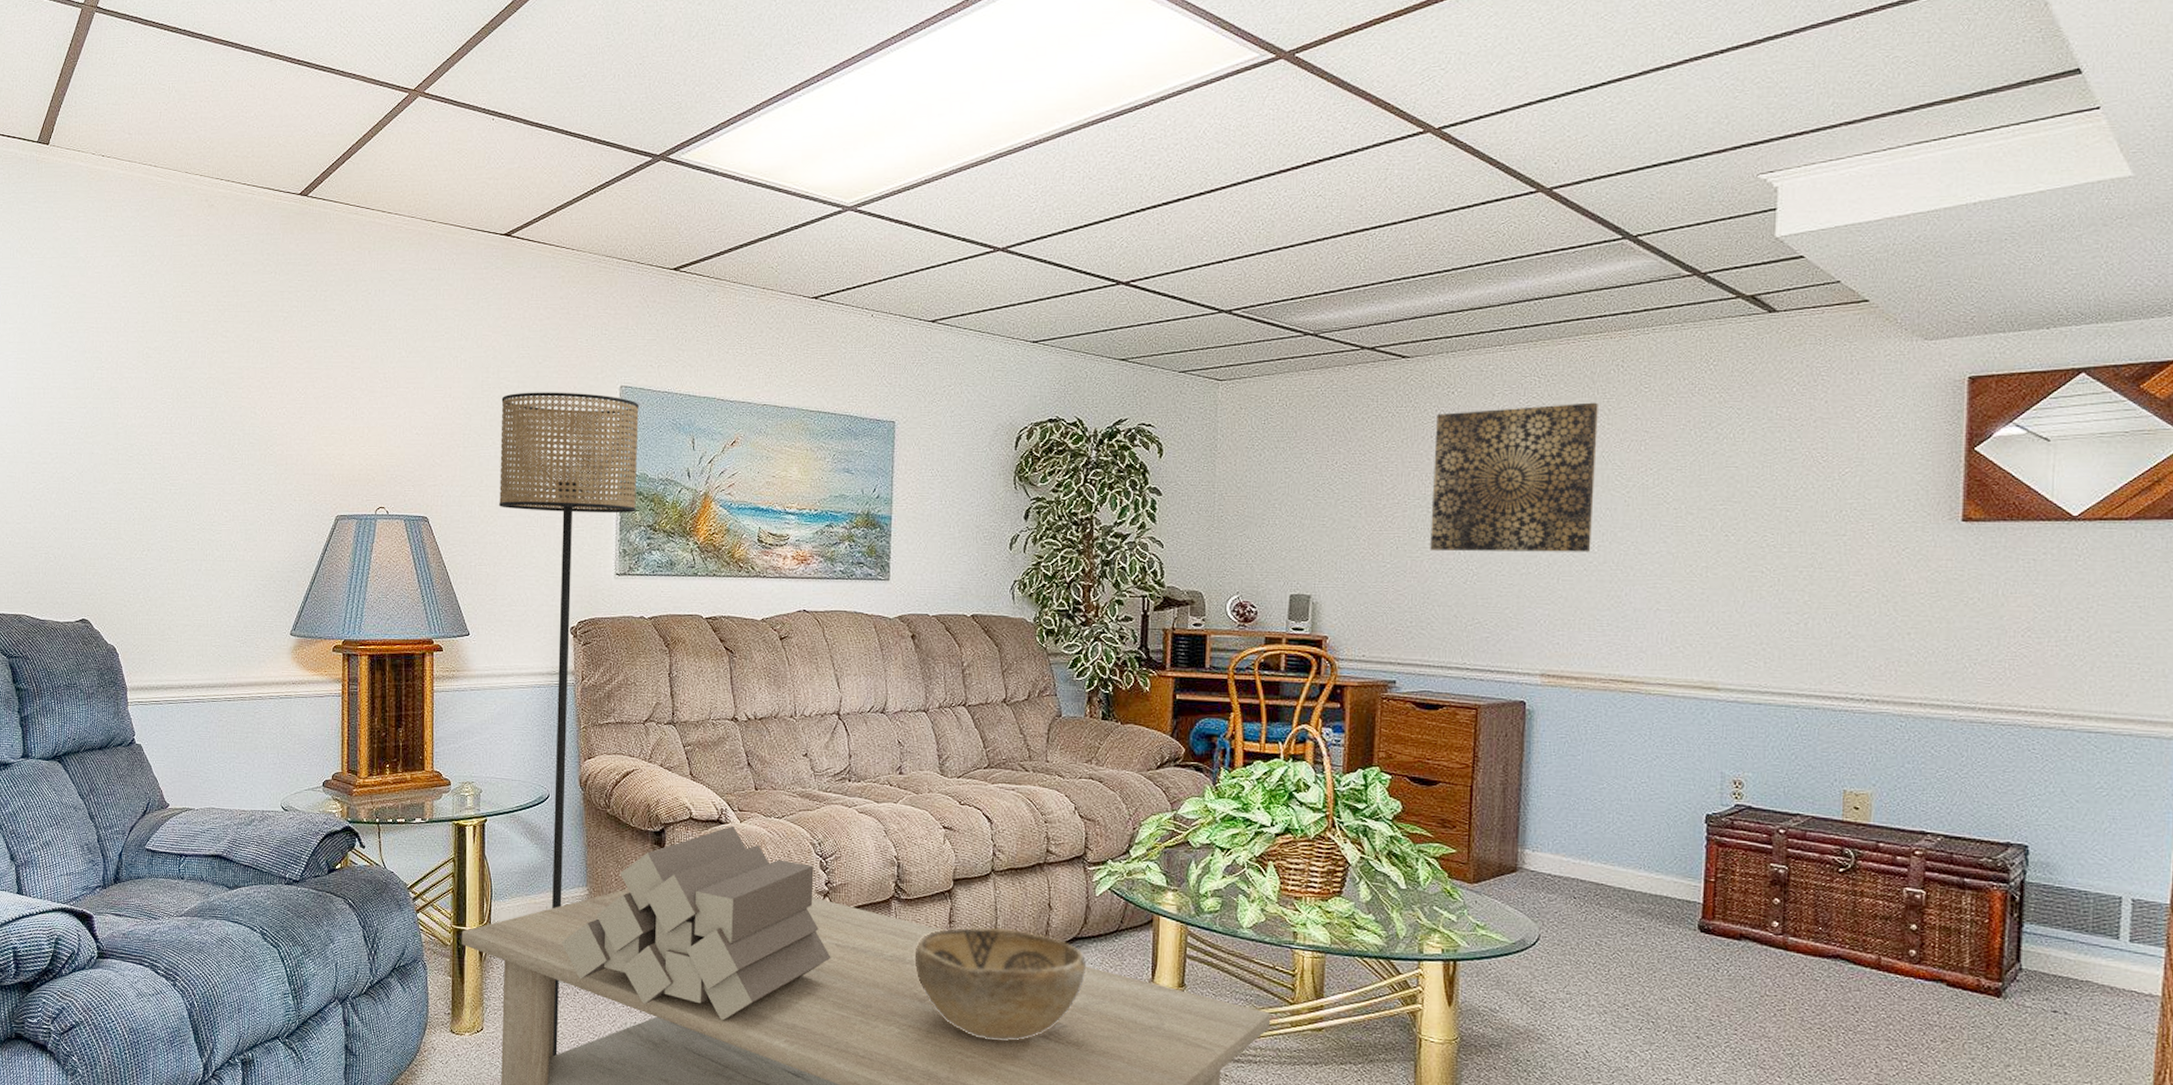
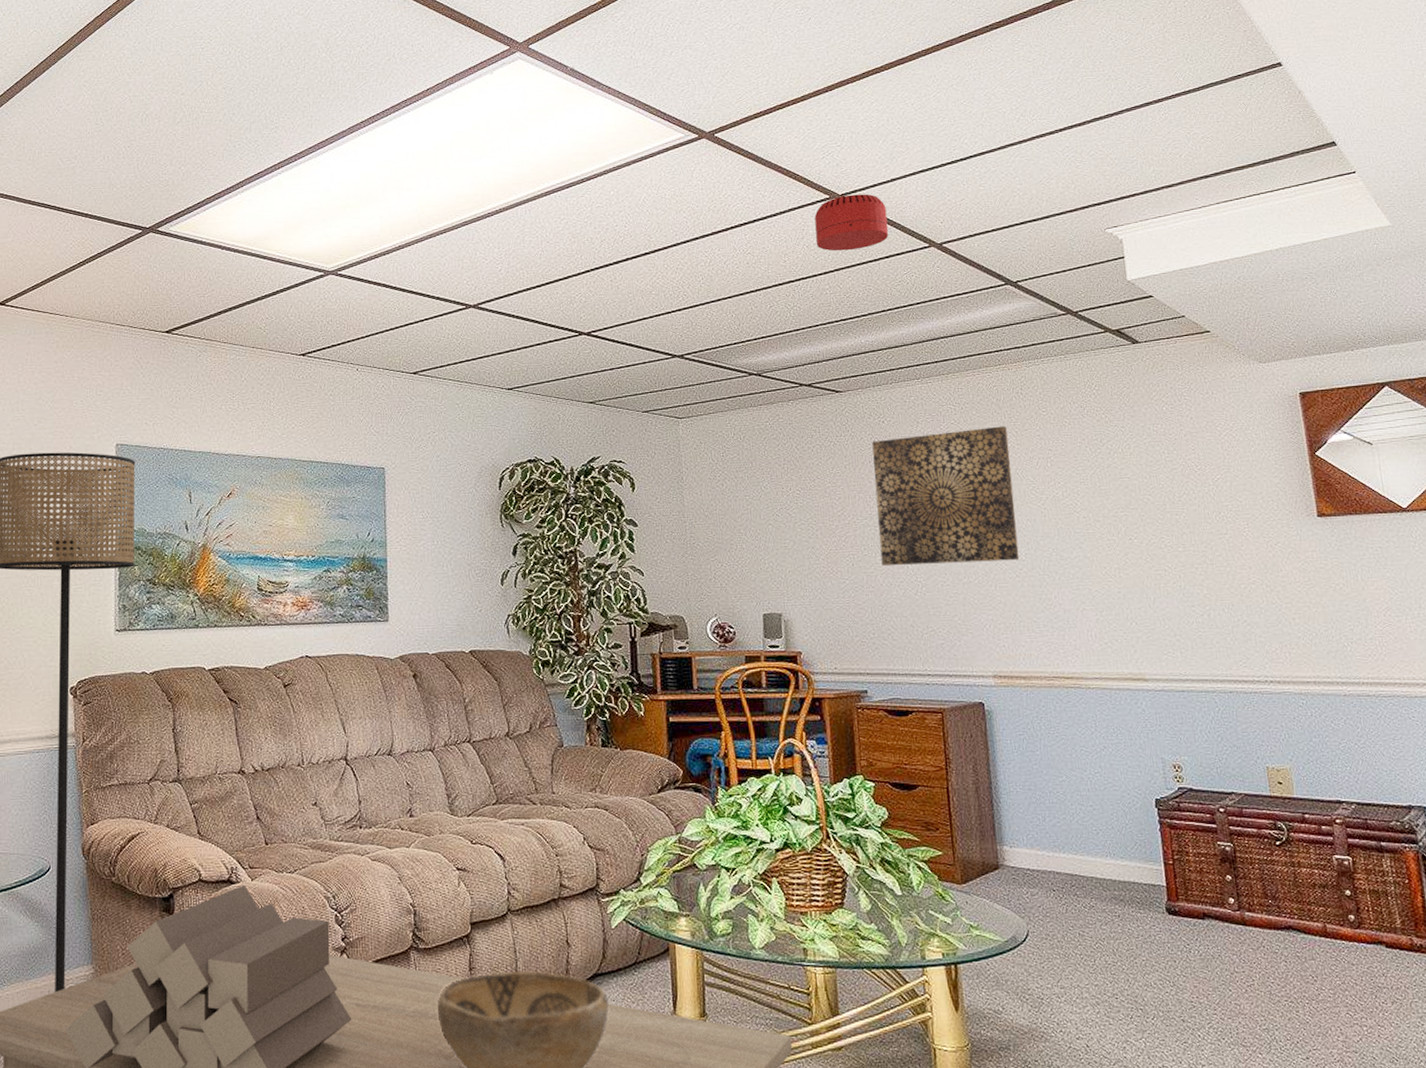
smoke detector: none [1400,127,1490,195] -> present [814,194,889,251]

